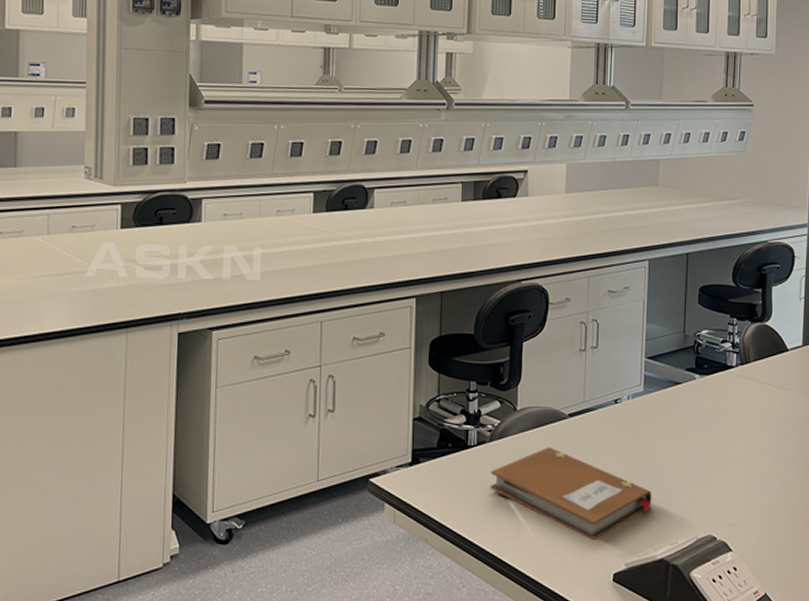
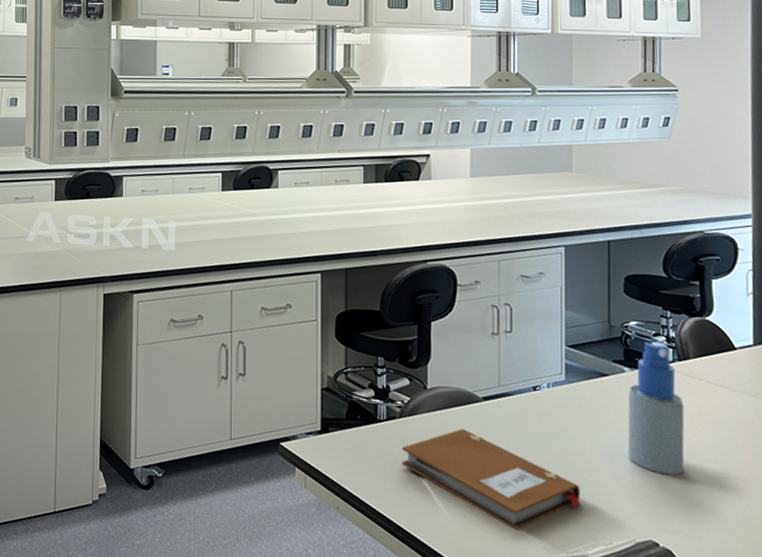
spray bottle: none [695,348,743,473] -> present [628,341,685,476]

